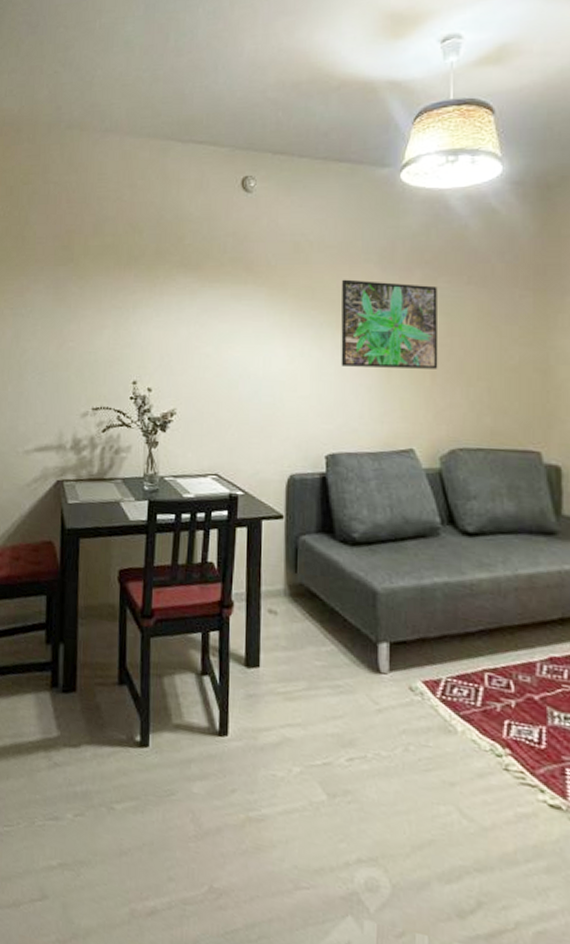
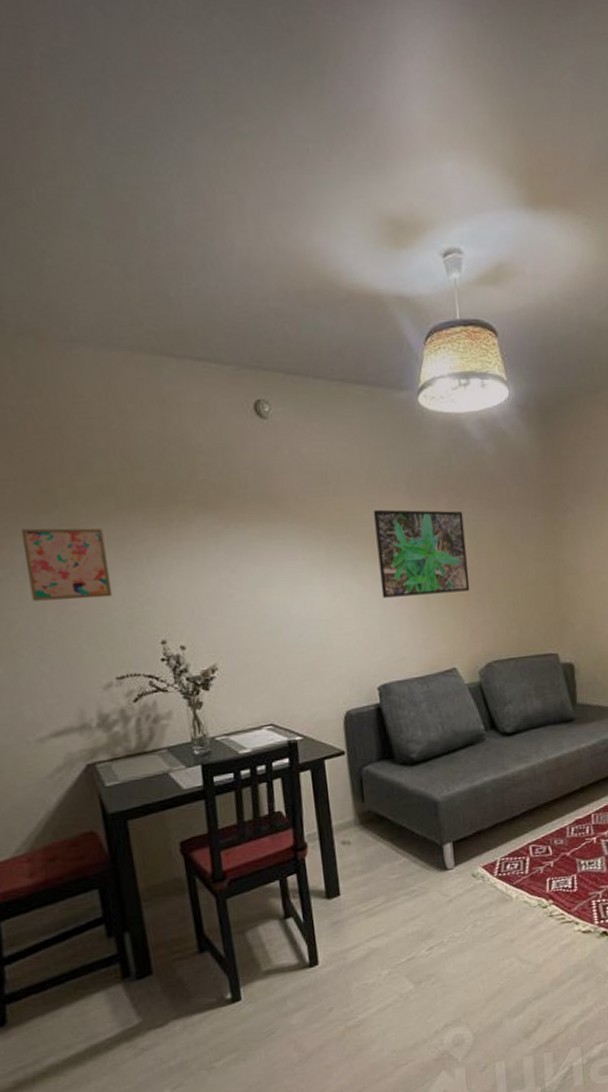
wall art: none [41,277,103,338] -> present [21,528,113,601]

